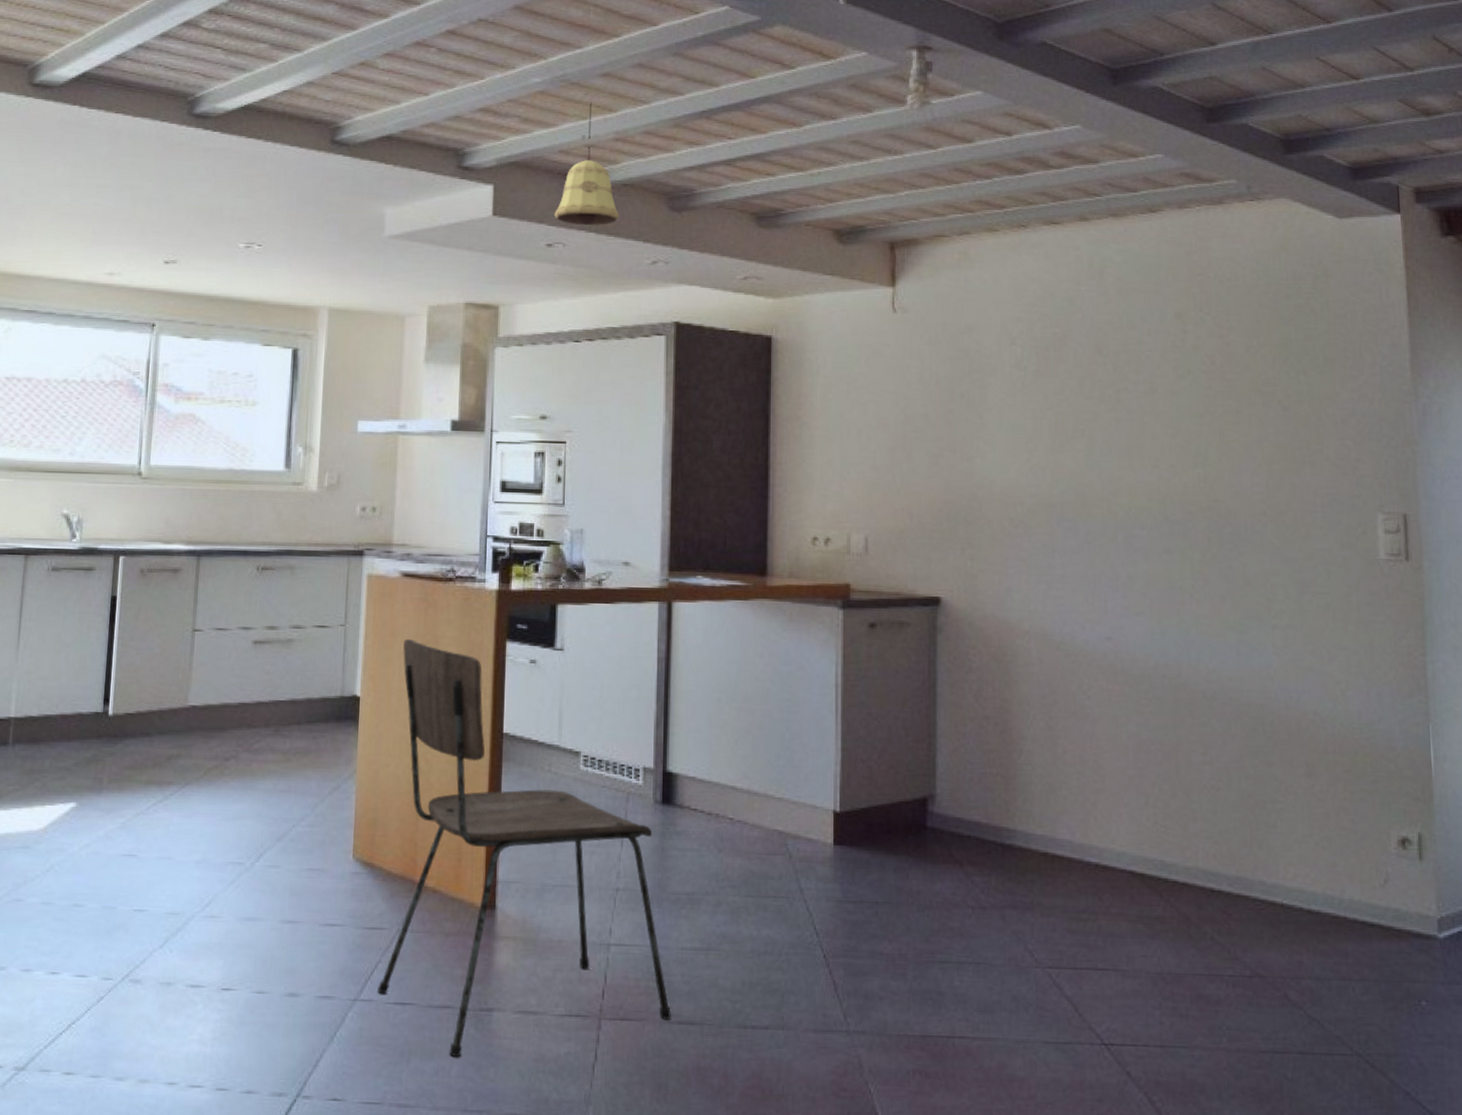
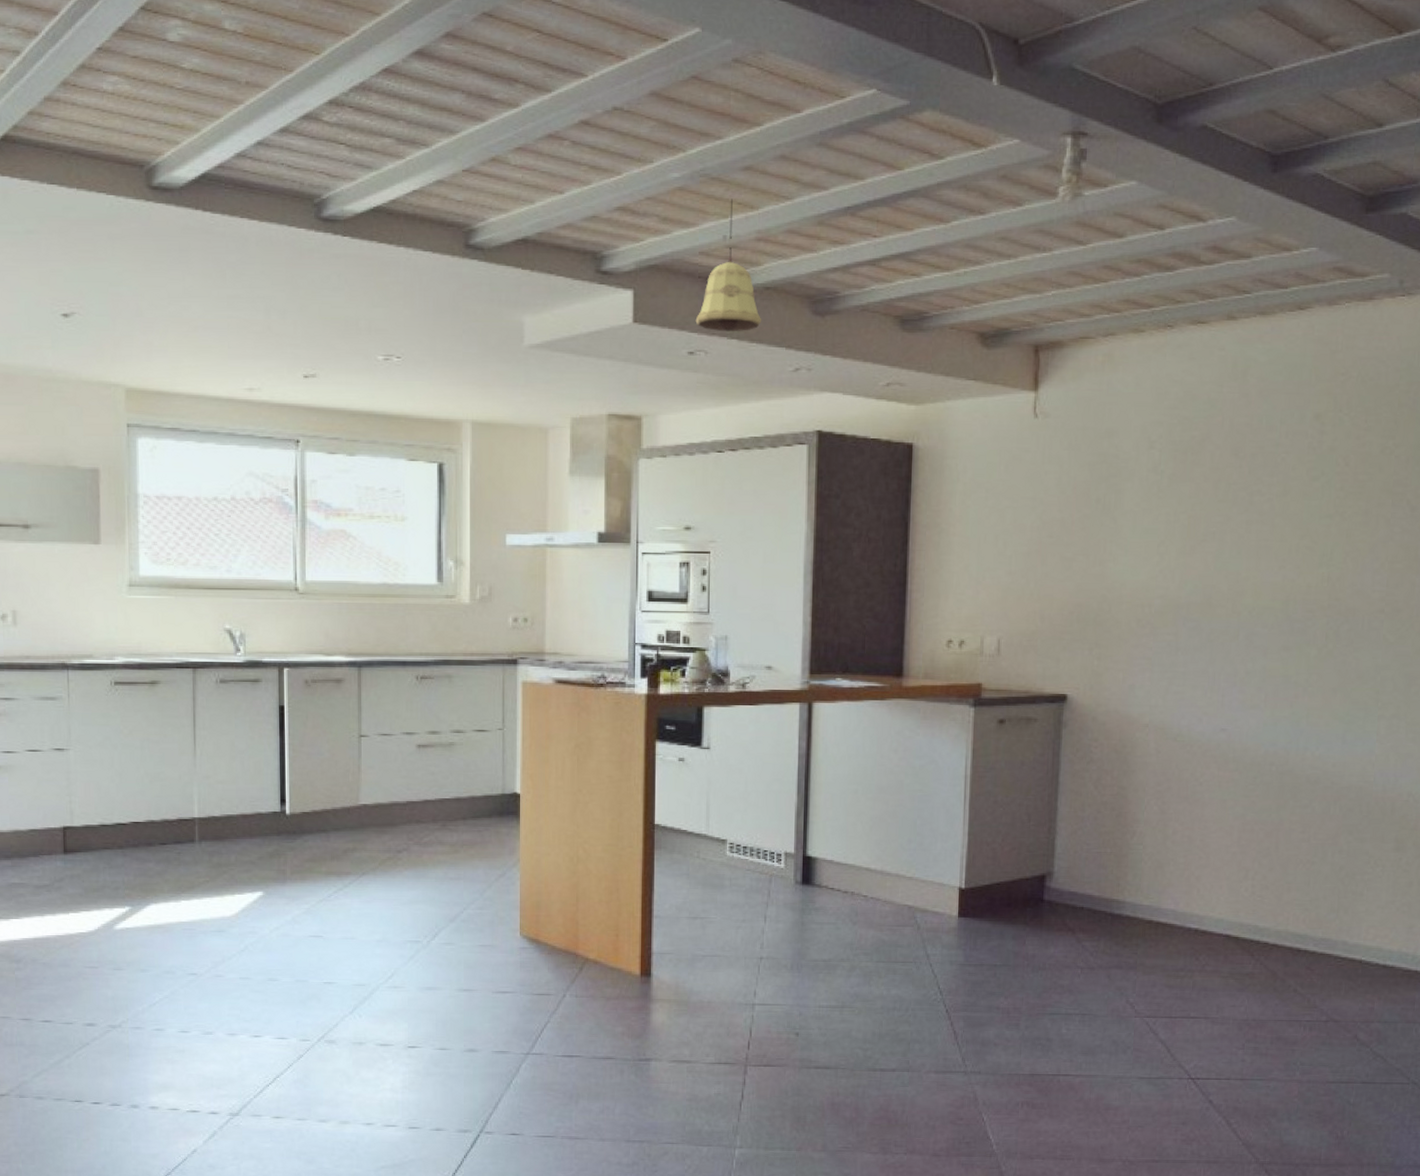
dining chair: present [378,638,671,1057] -> none [547,740,809,1098]

